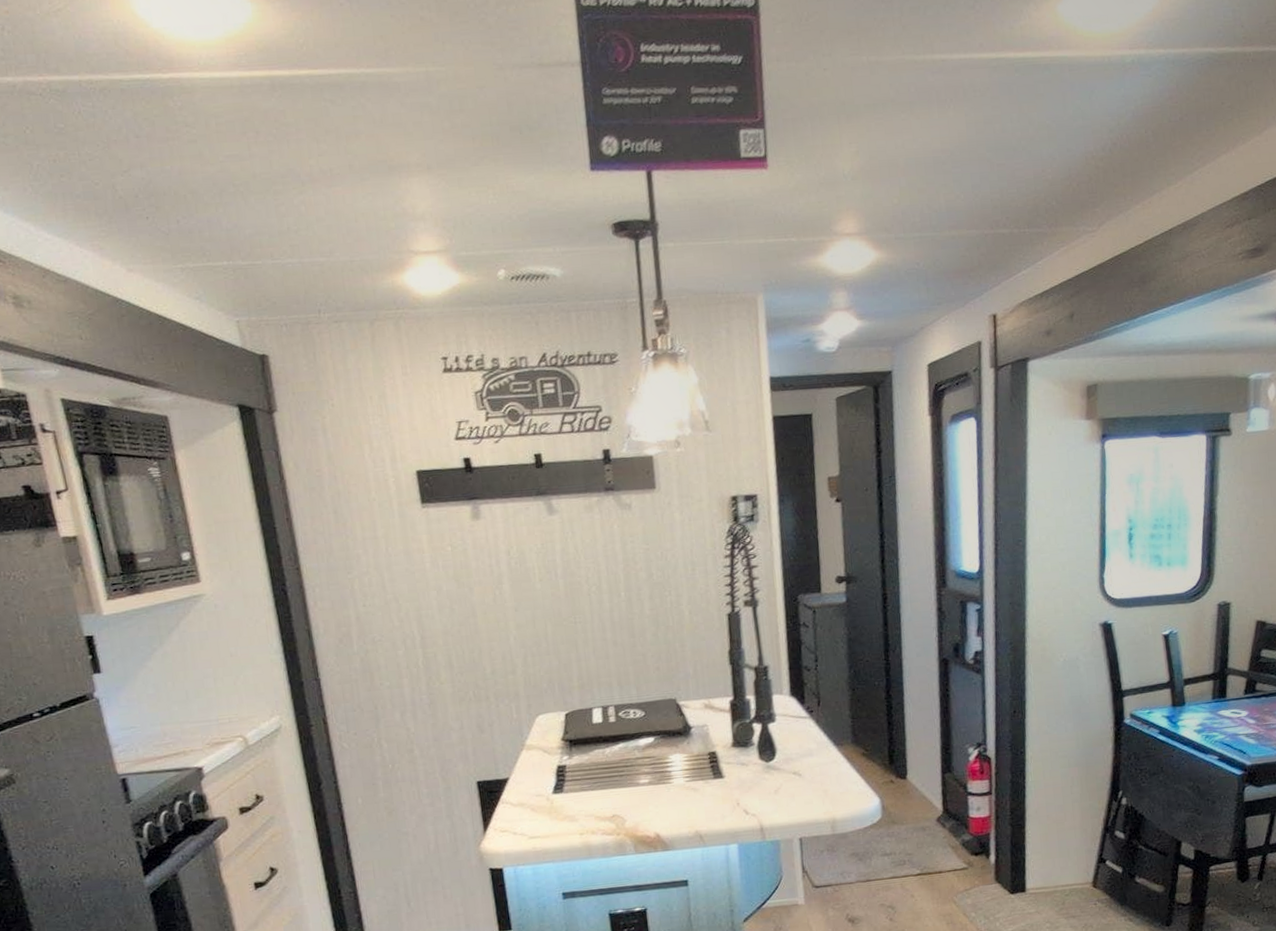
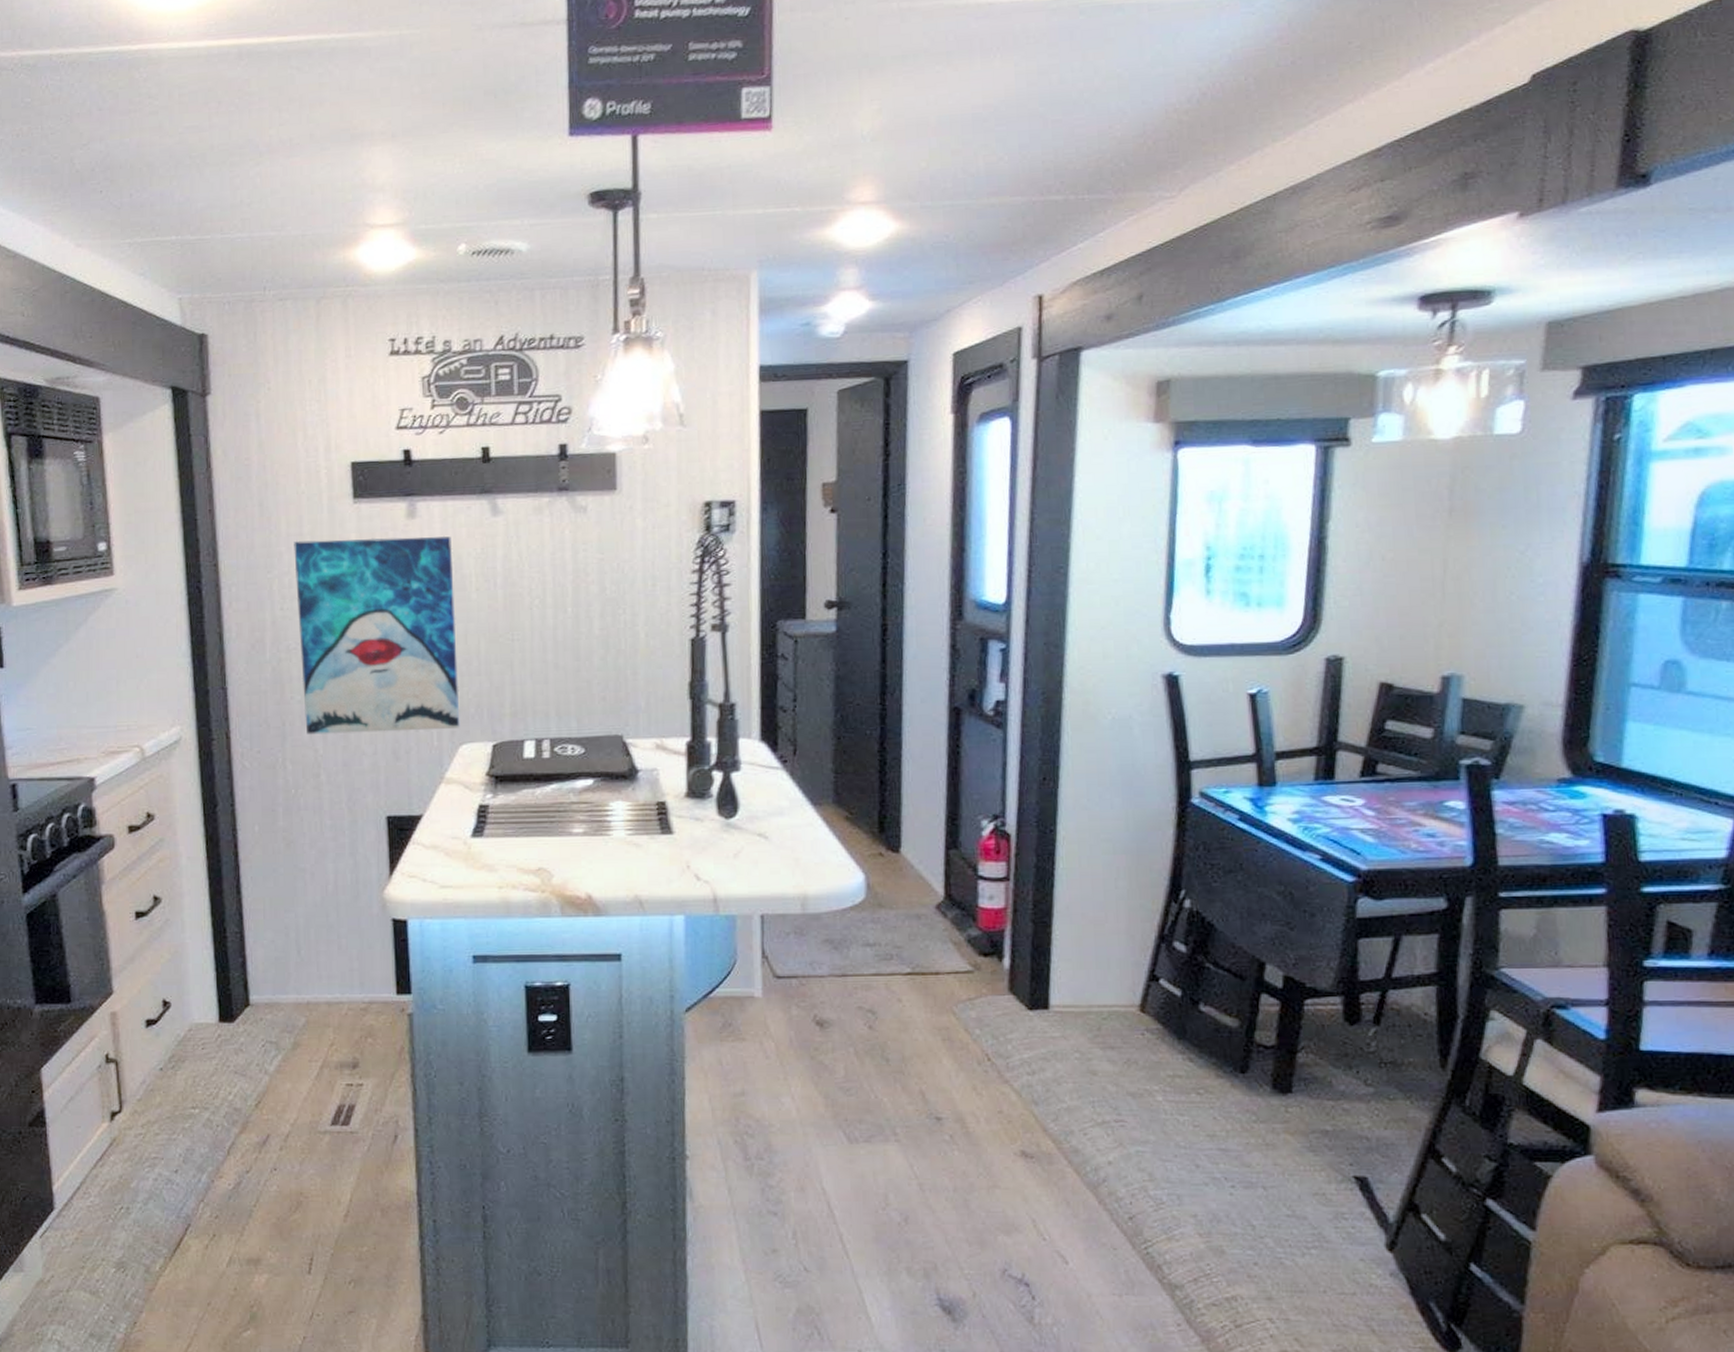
wall art: none [370,534,536,716] -> present [294,535,460,735]

